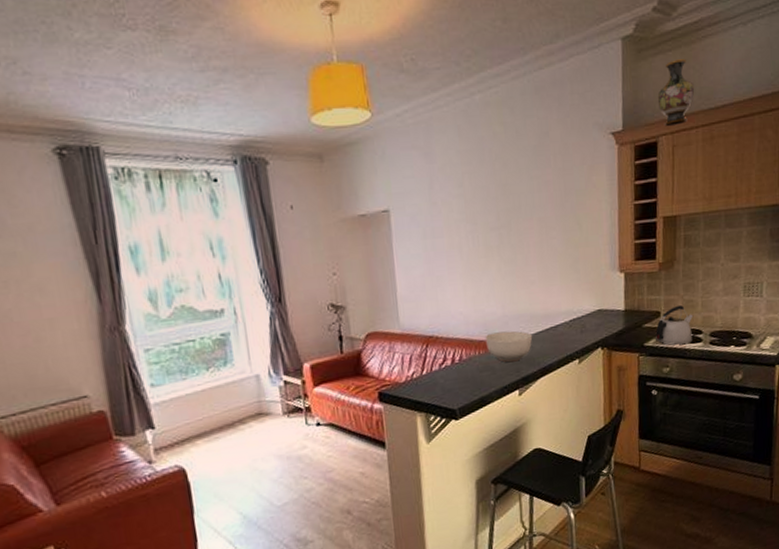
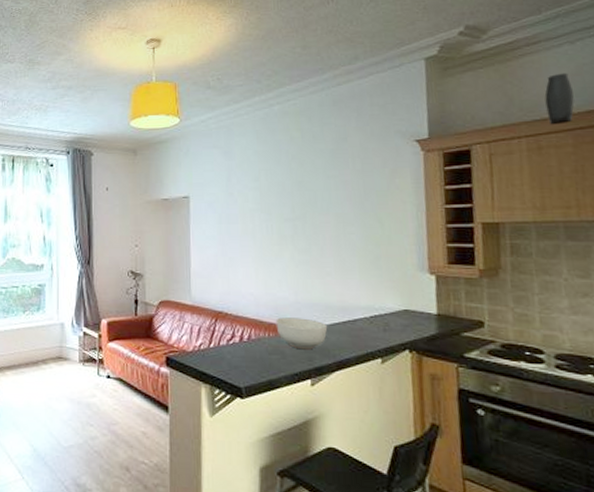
kettle: present [655,304,694,346] -> none [479,317,530,362]
vase: present [657,59,695,127] -> none [468,75,514,136]
vase: none [719,57,742,113] -> present [544,72,574,125]

